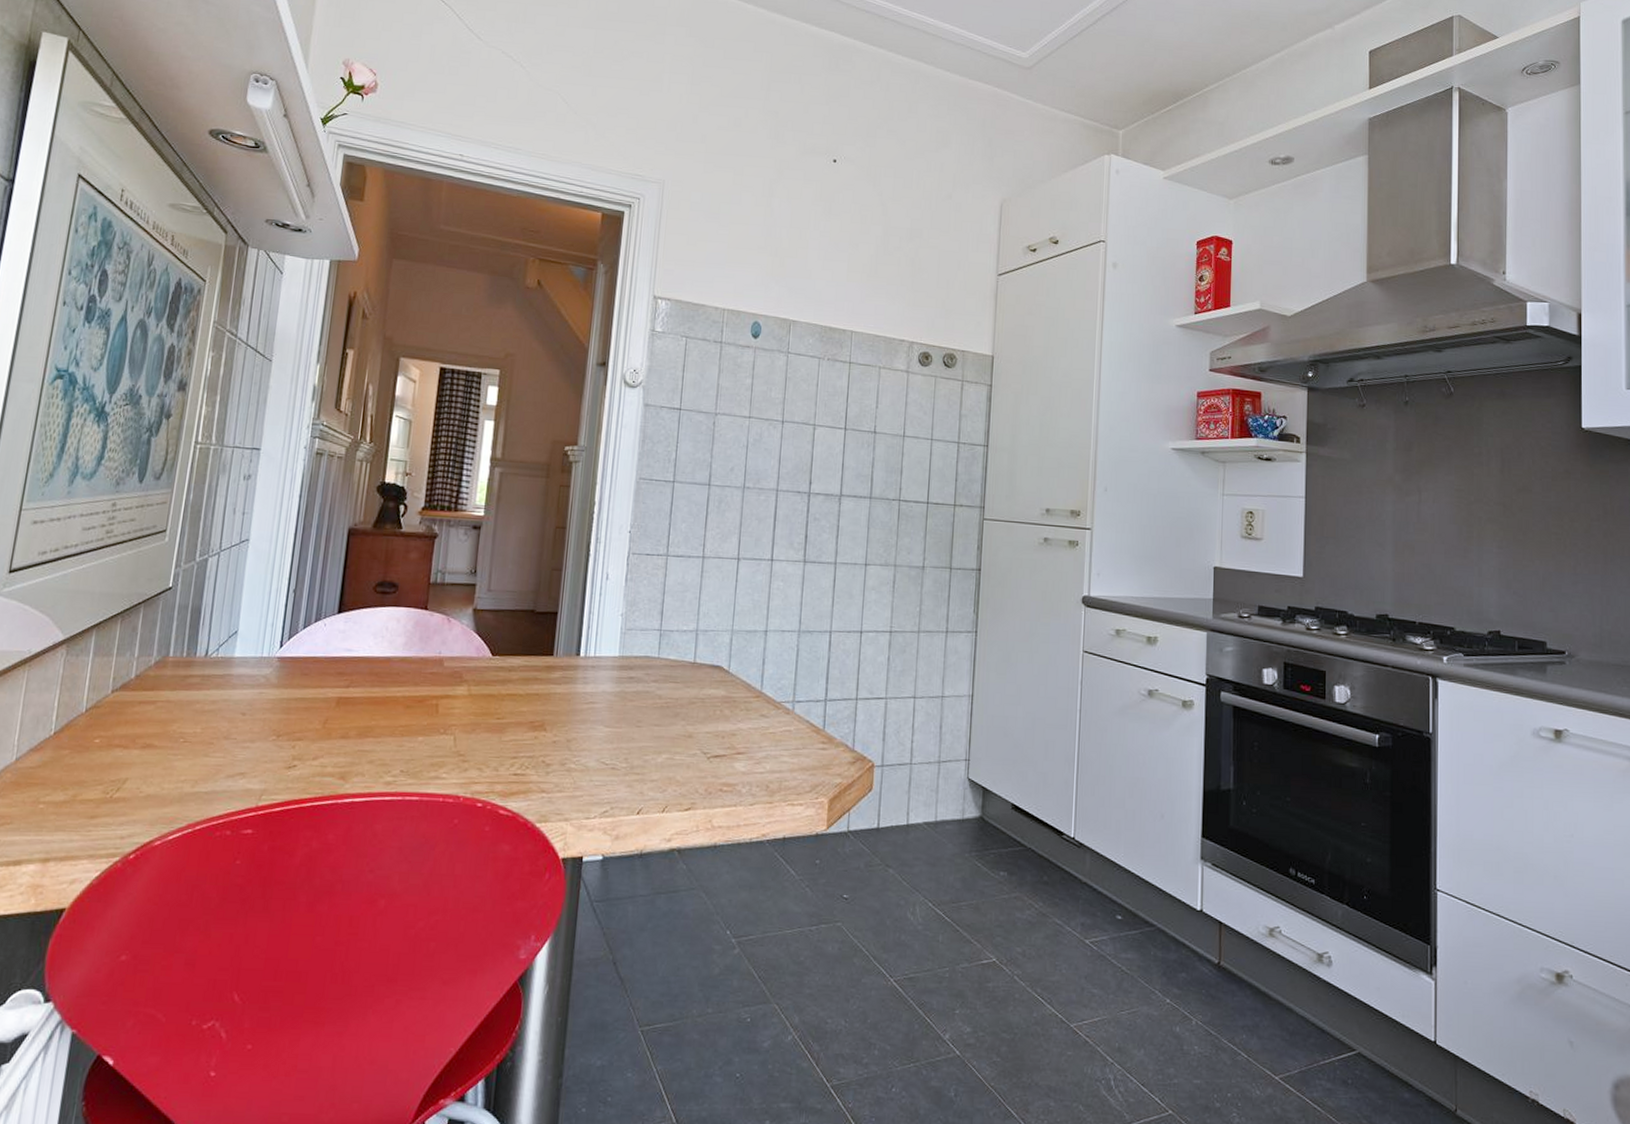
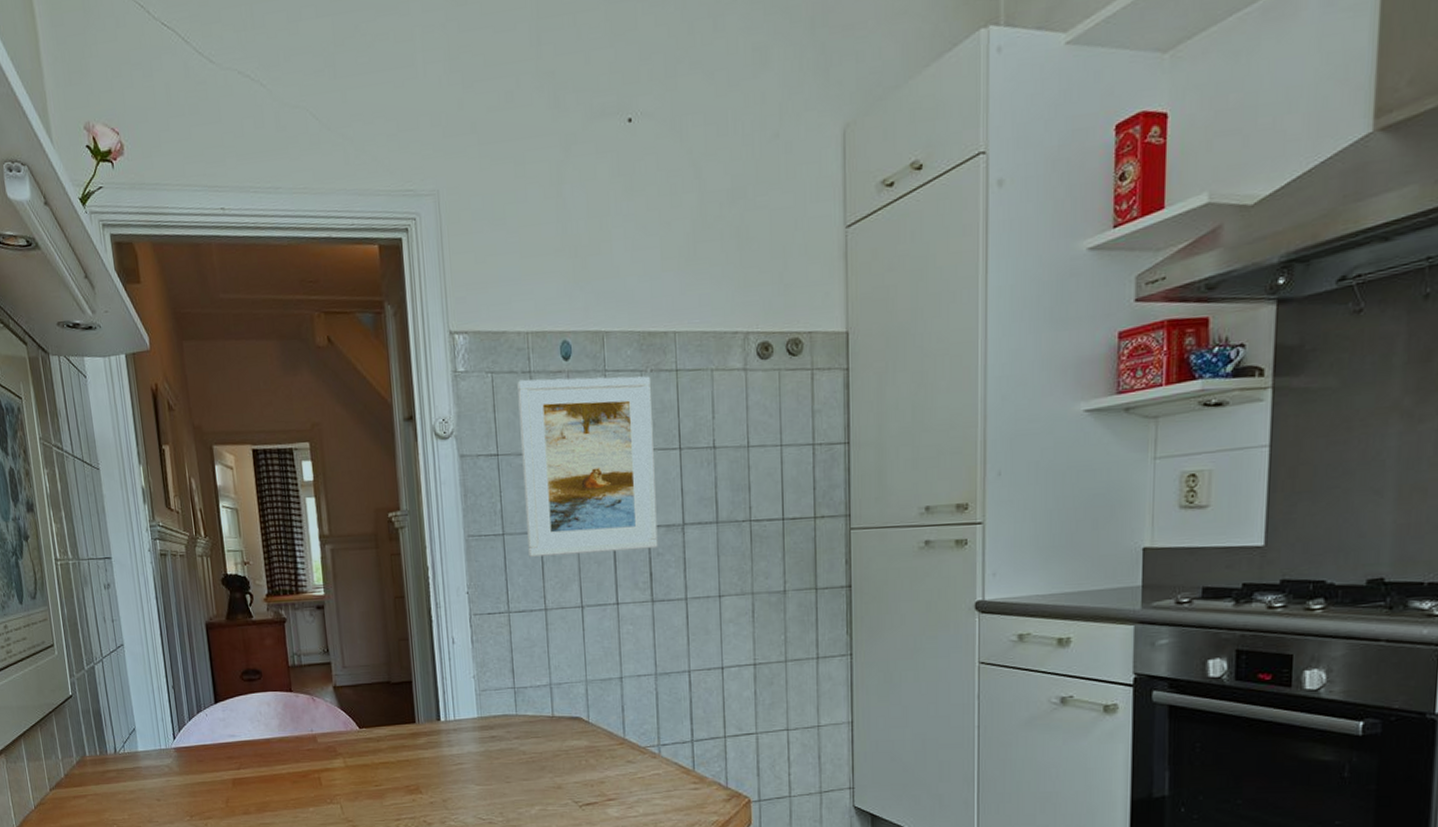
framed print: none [695,347,826,513] -> present [517,376,658,557]

